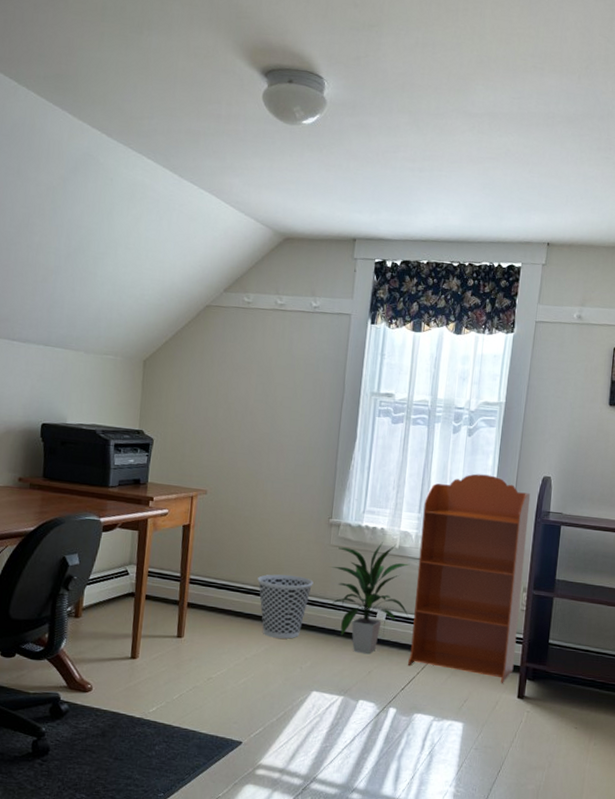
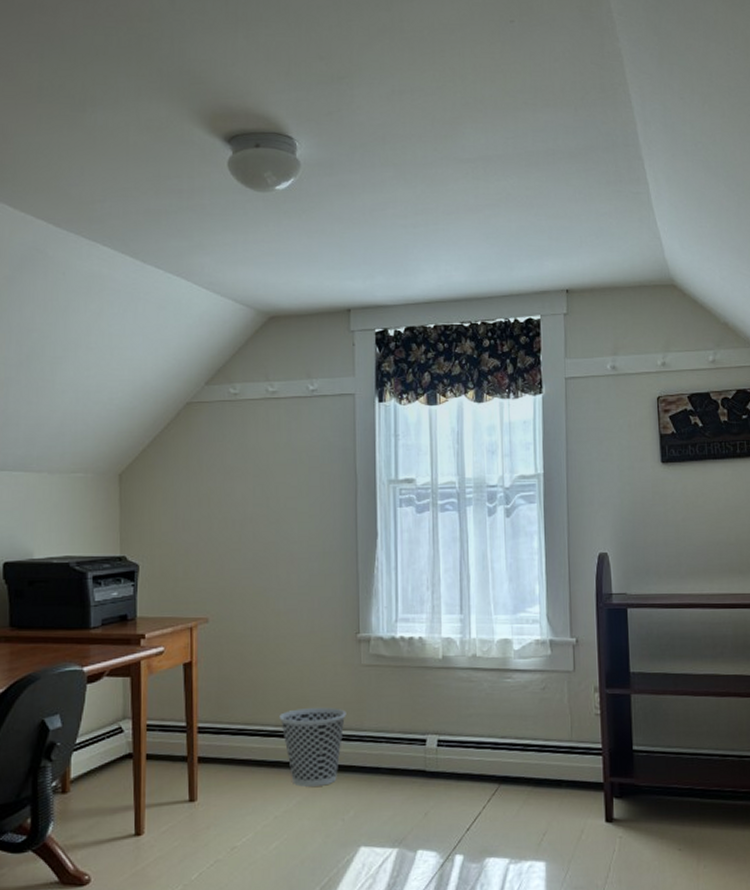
indoor plant: present [329,542,410,655] -> none [363,654,465,793]
bookcase: present [408,473,531,683] -> none [466,559,596,806]

